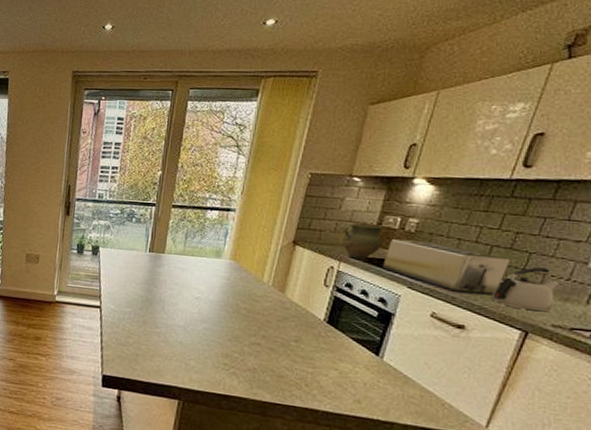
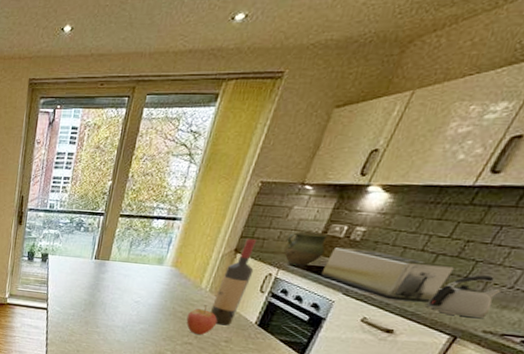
fruit: none [251,300,284,335] -> present [186,305,218,336]
wine bottle: none [275,229,315,324] -> present [210,238,258,326]

